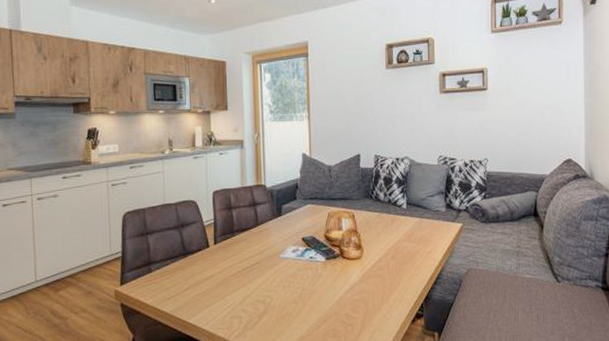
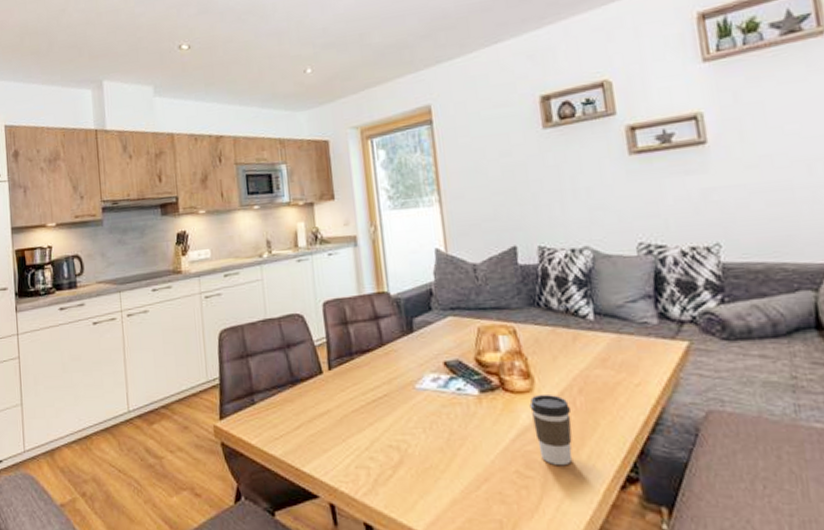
coffee cup: none [359,260,386,309] -> present [529,394,573,466]

